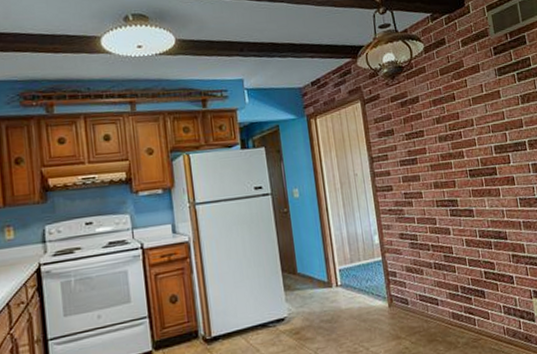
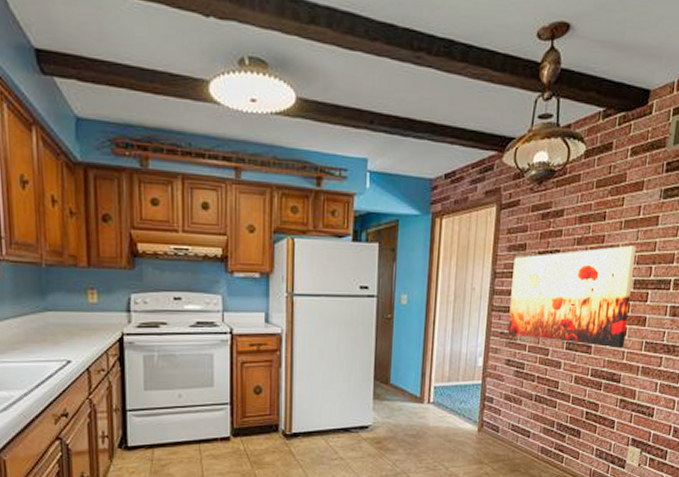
wall art: none [386,117,502,211] -> present [507,245,636,349]

